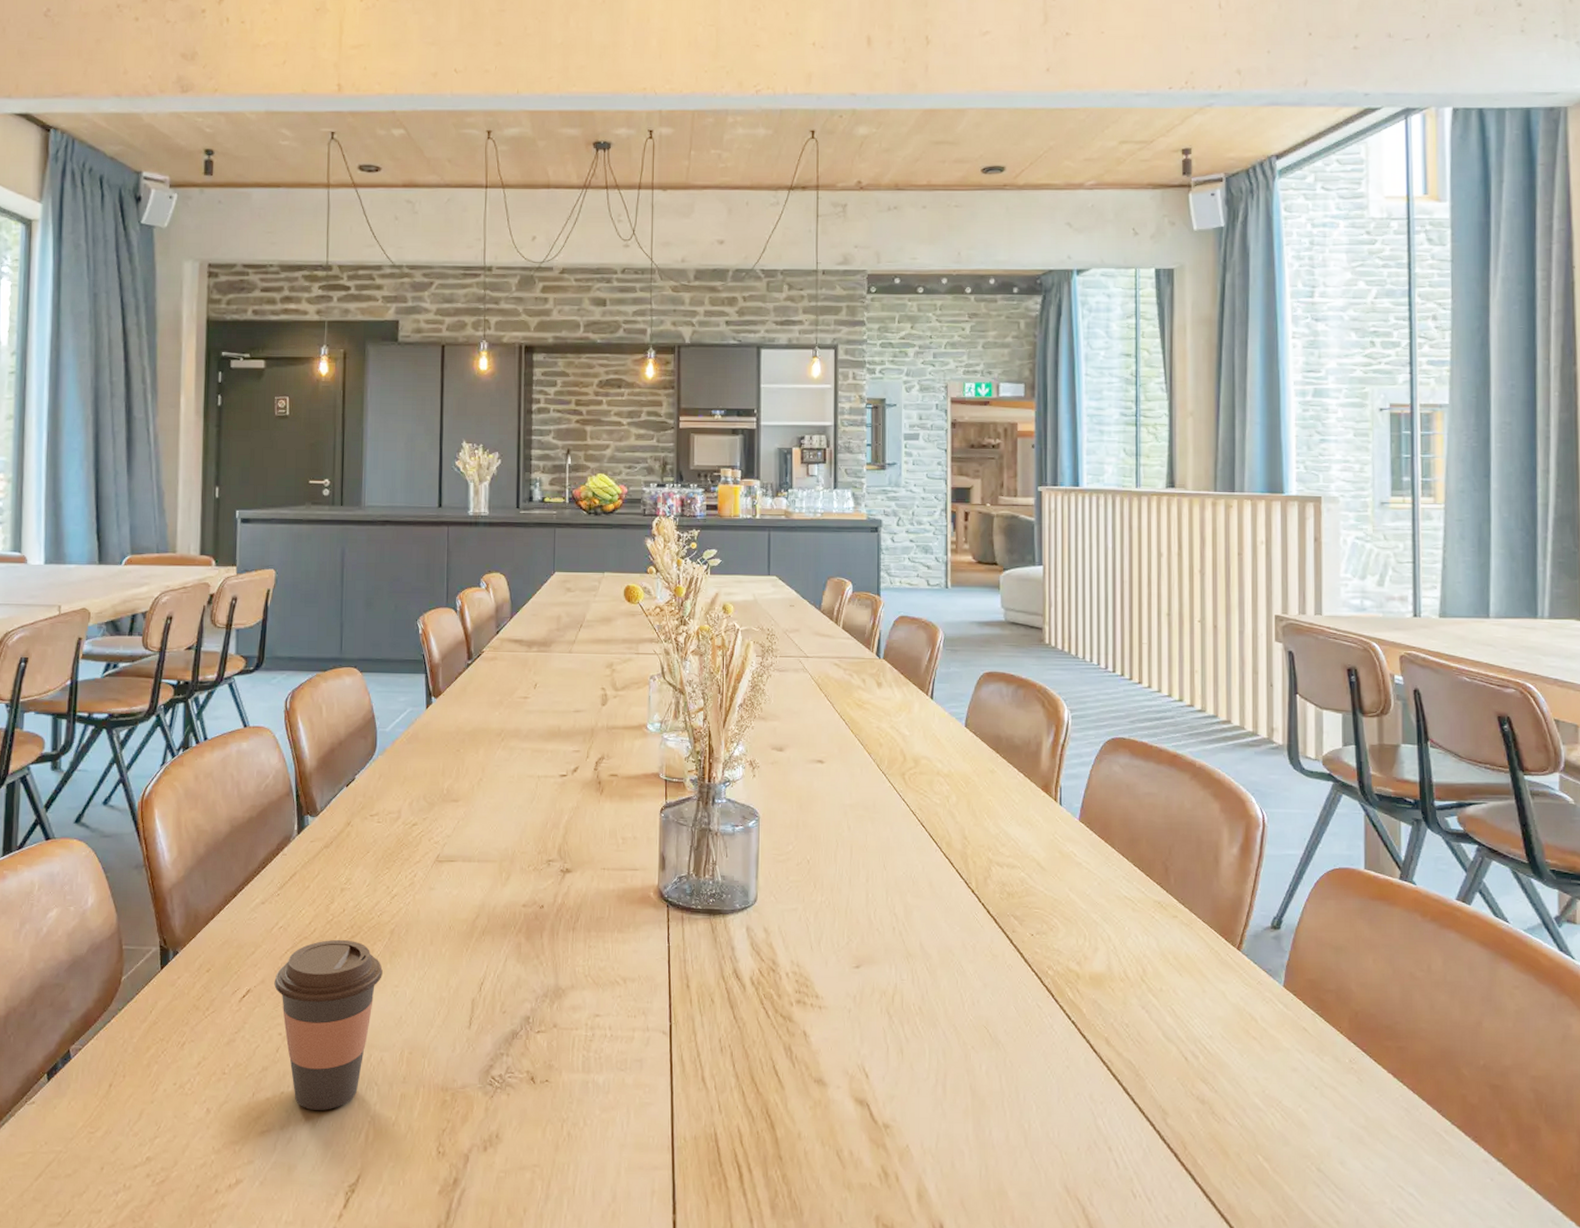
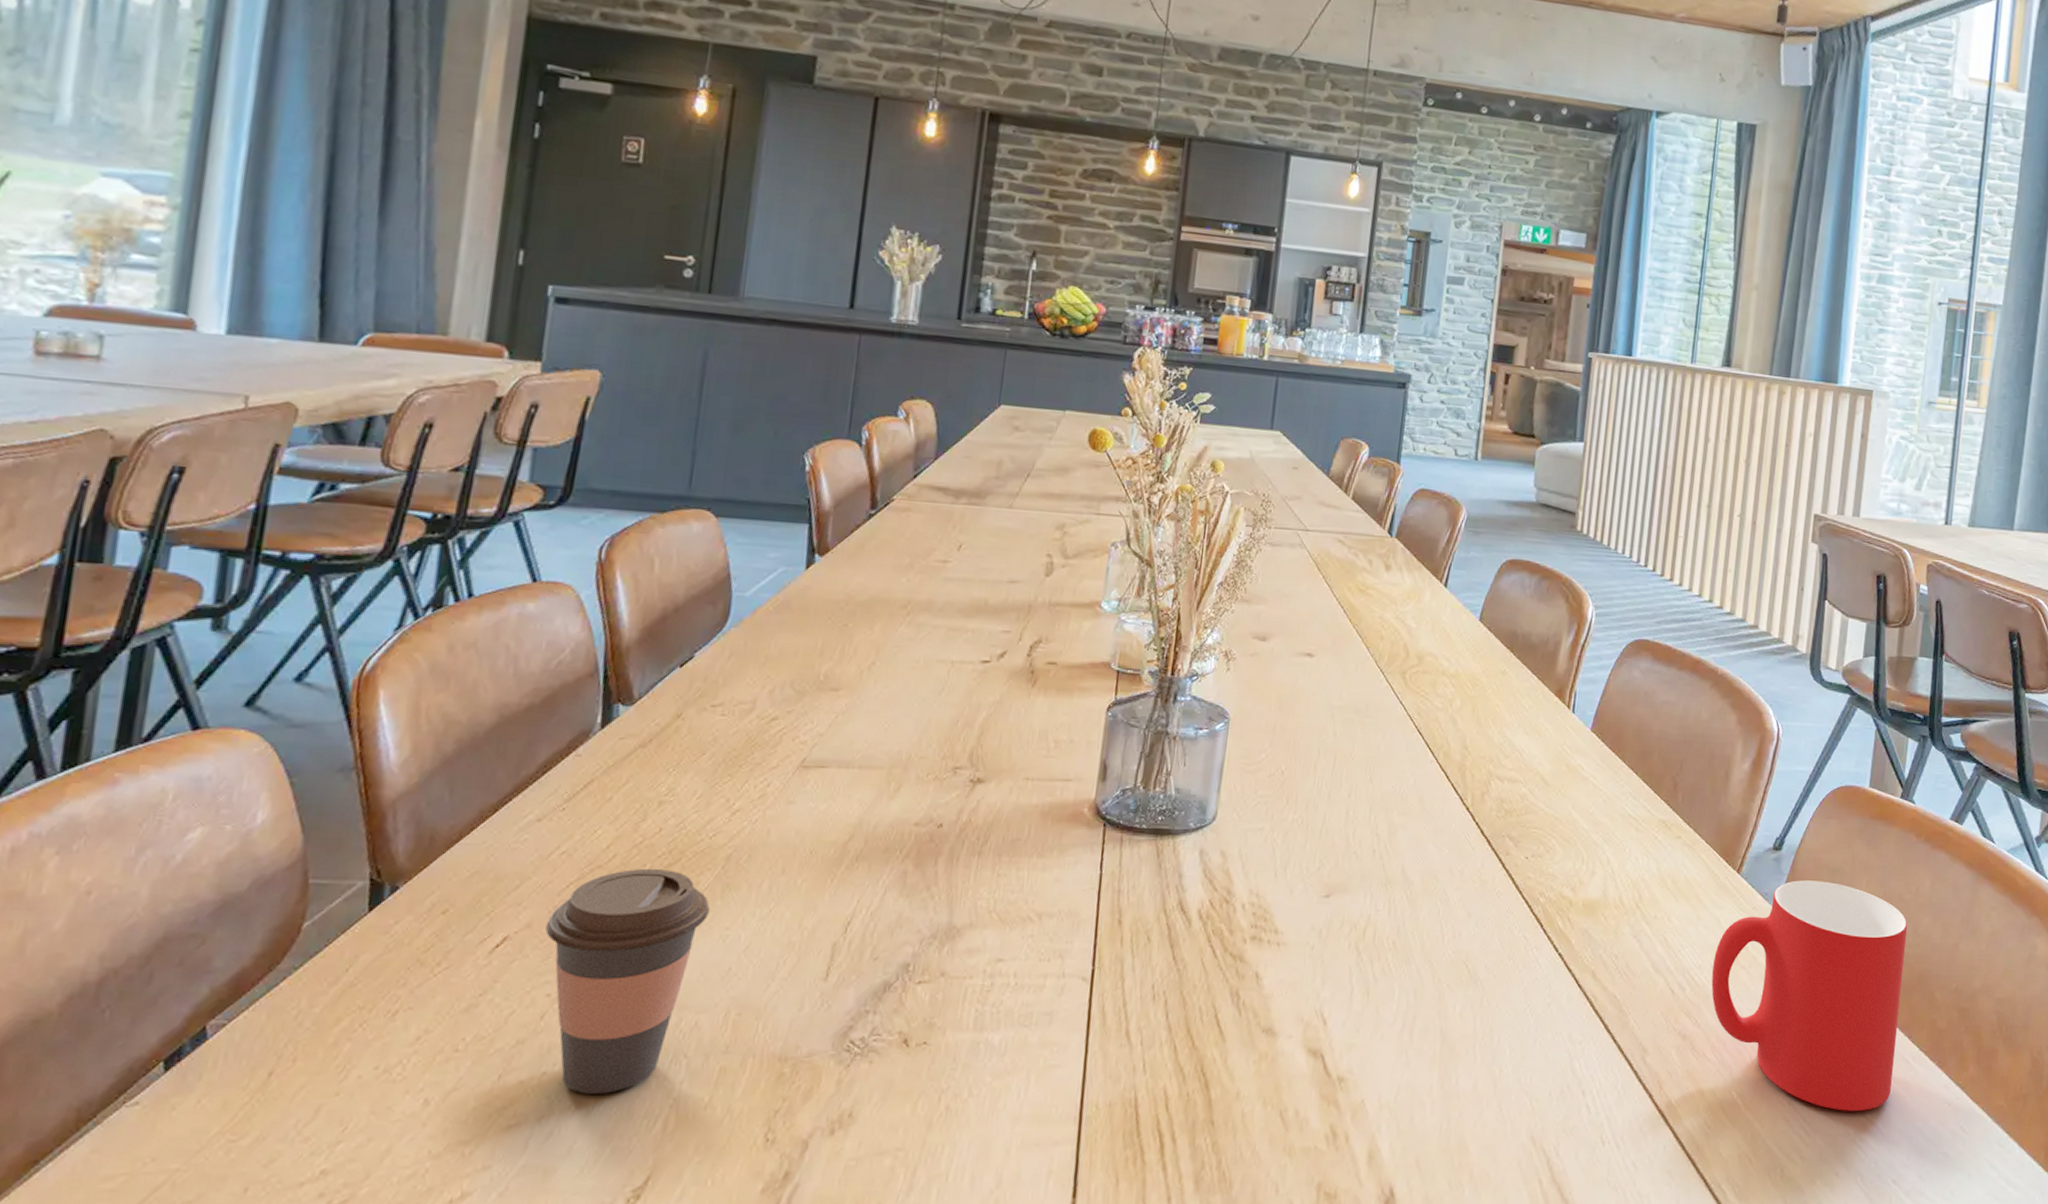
cup: none [1223,957,1426,1181] -> present [1711,880,1908,1111]

